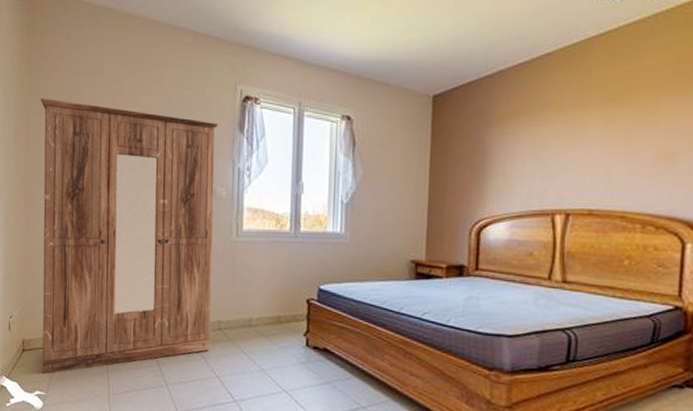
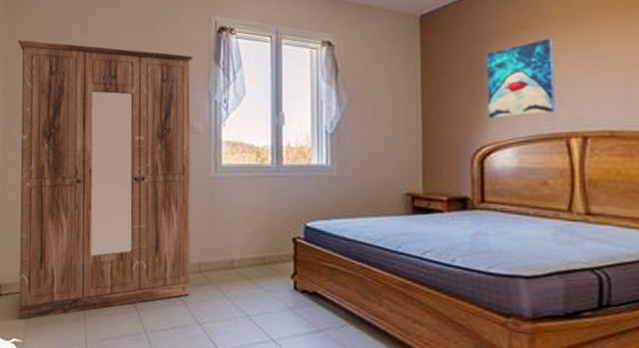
wall art: none [487,124,548,195] -> present [487,39,556,118]

